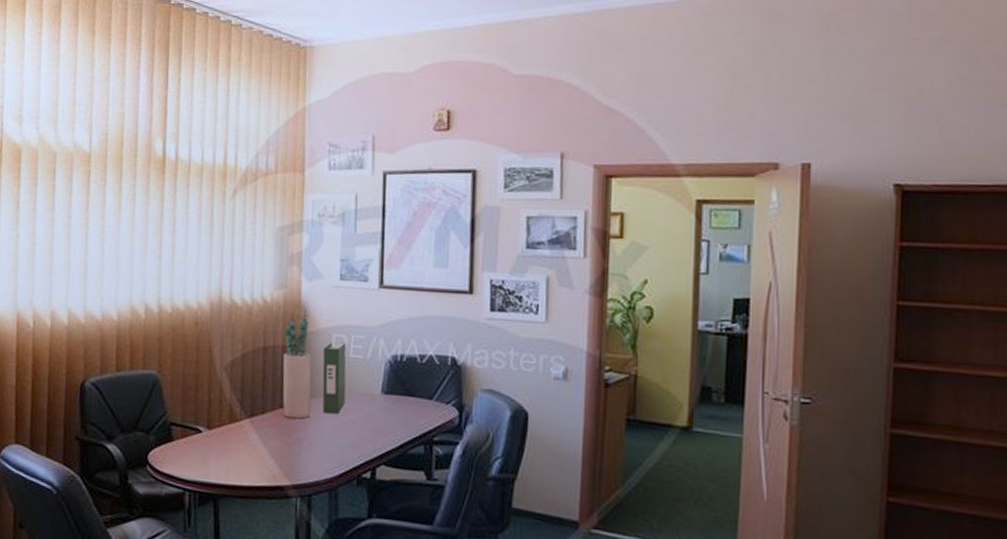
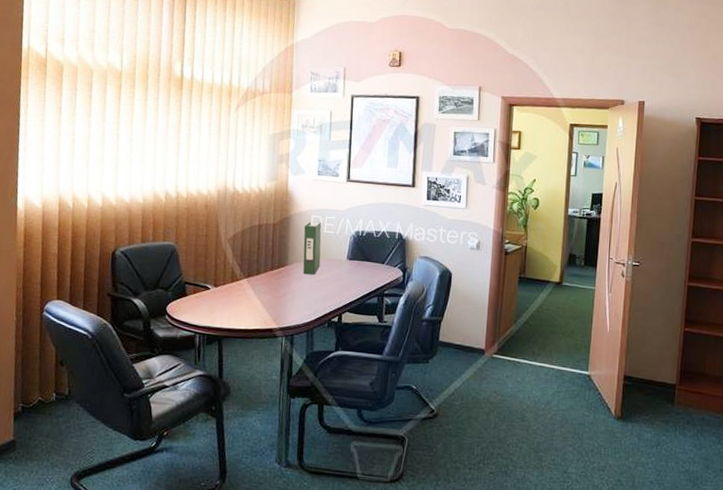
vase: present [282,309,312,419] -> none [272,196,296,279]

